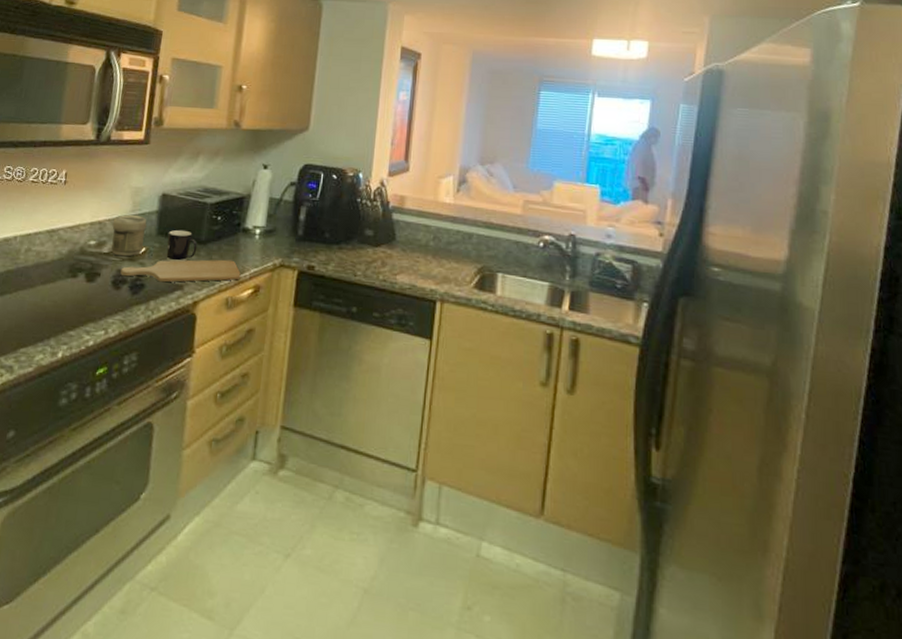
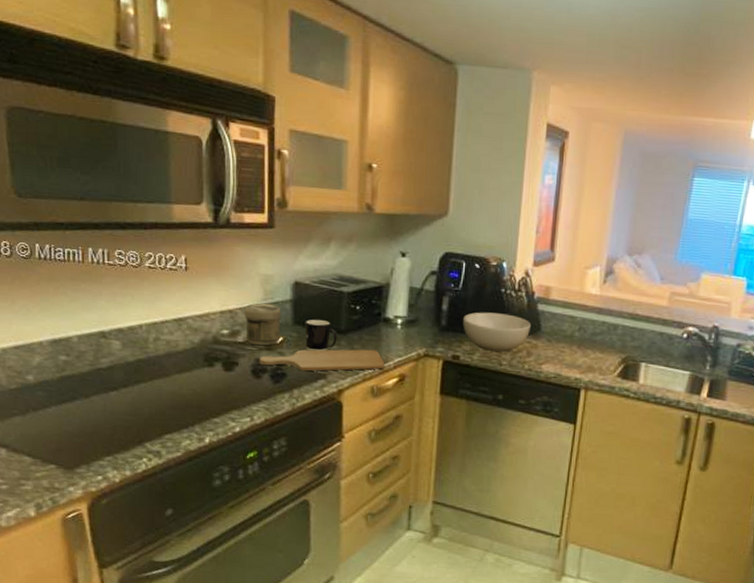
bowl: none [319,221,386,262] -> present [463,312,532,352]

